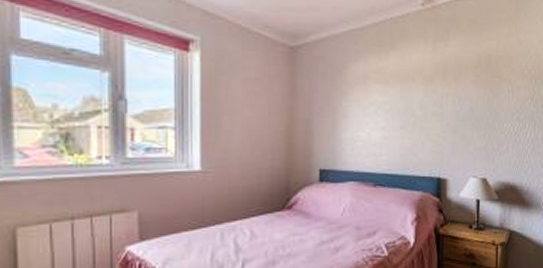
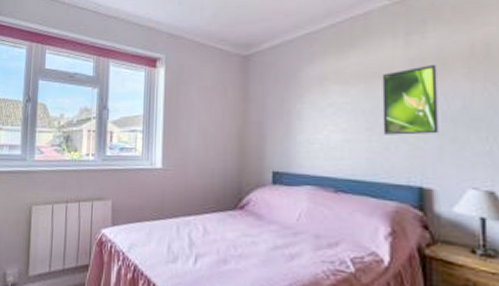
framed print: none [413,70,455,133] -> present [382,64,439,135]

